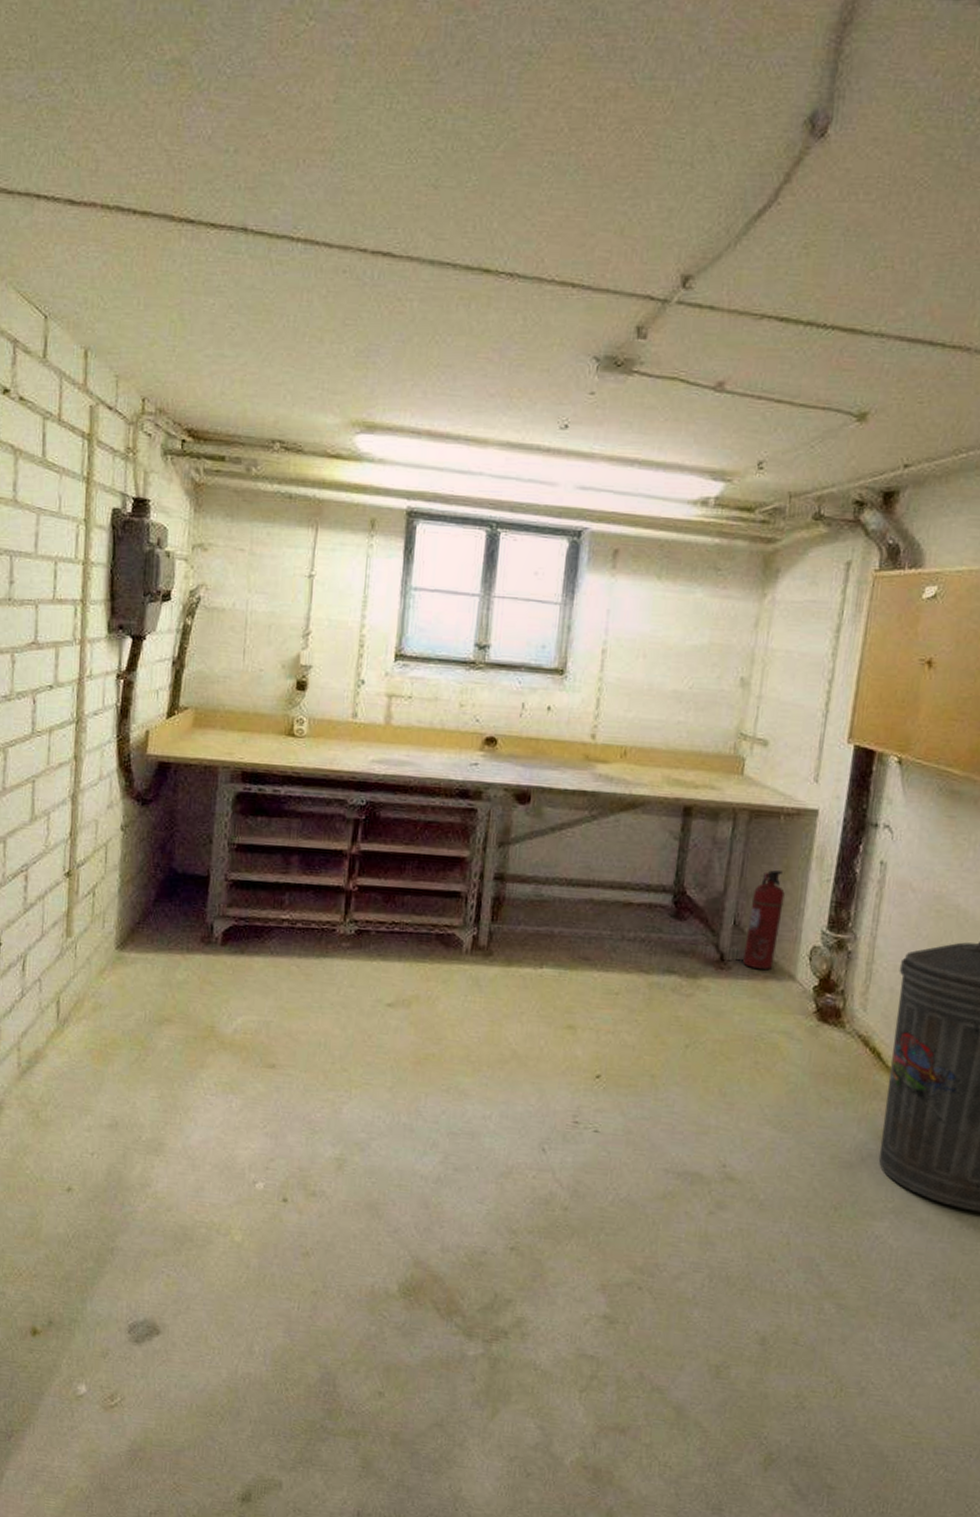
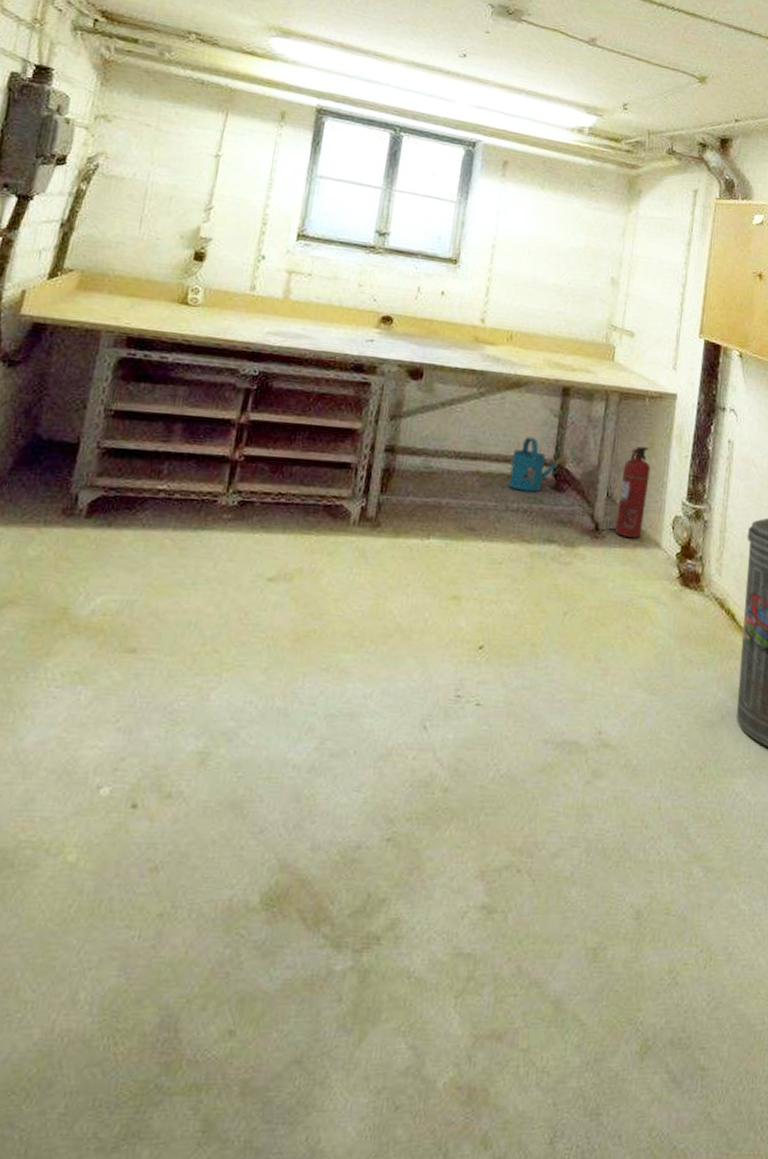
watering can: none [623,862,690,921] -> present [508,437,569,492]

